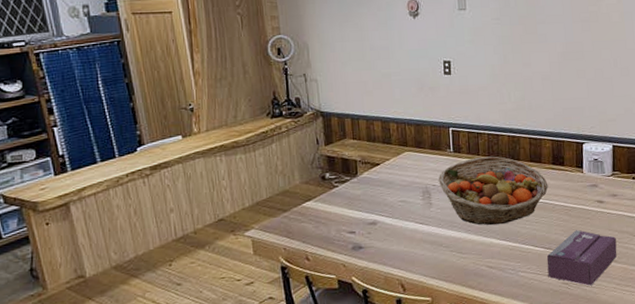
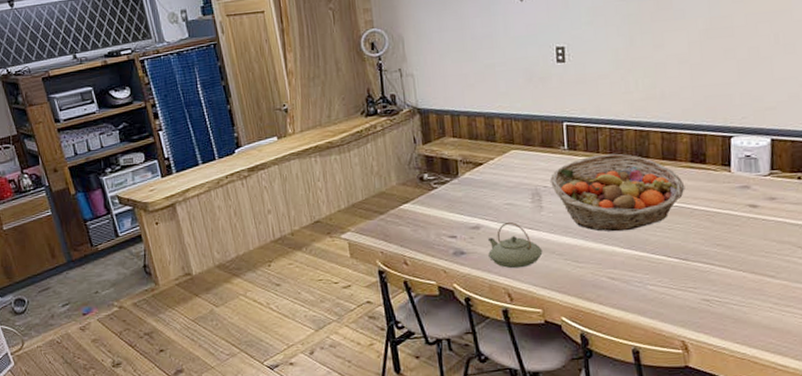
teapot: none [383,217,432,261] -> present [487,221,543,269]
tissue box: present [547,230,617,286] -> none [682,239,775,304]

